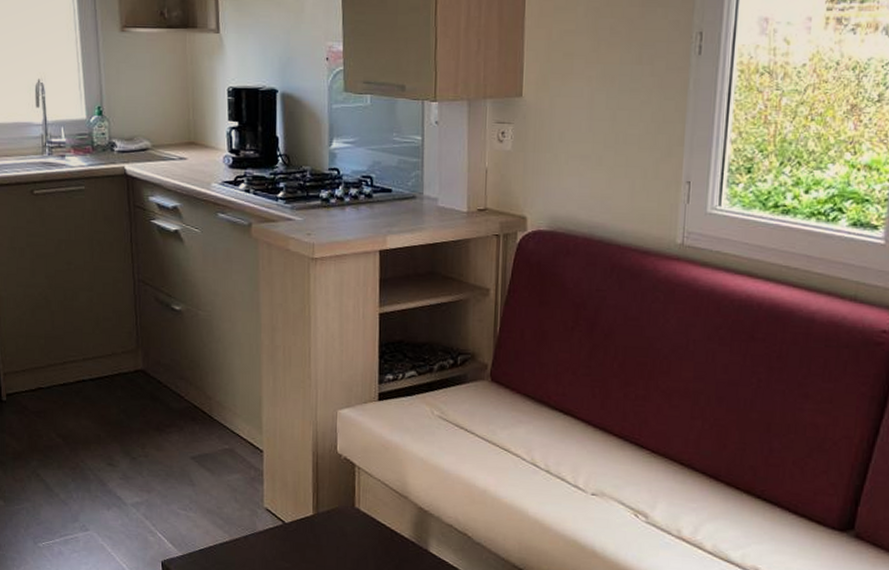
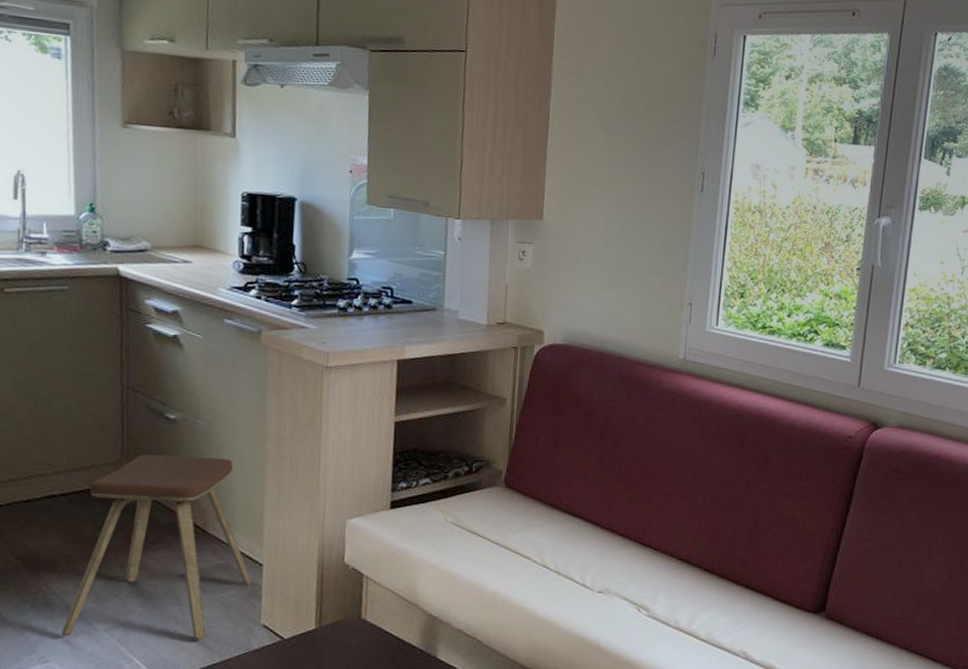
music stool: none [97,343,255,519] -> present [62,454,253,640]

